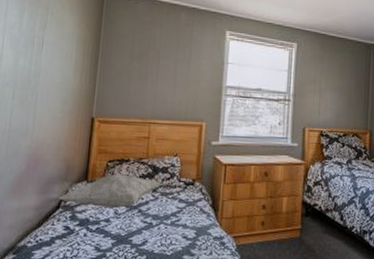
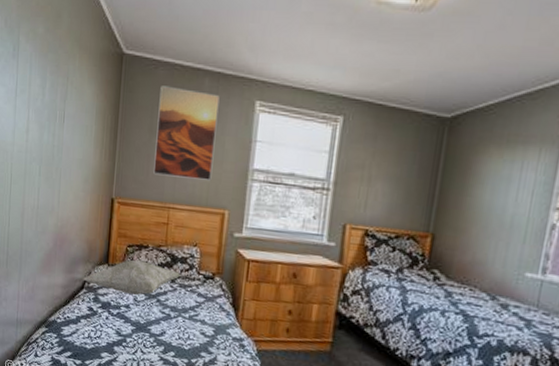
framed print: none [134,18,195,97] -> present [153,86,220,181]

